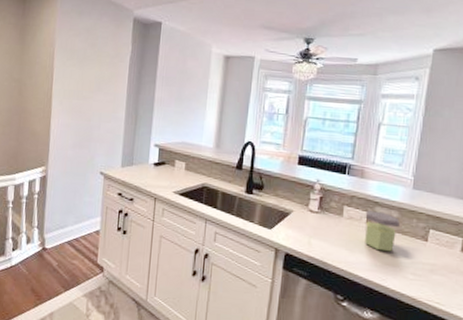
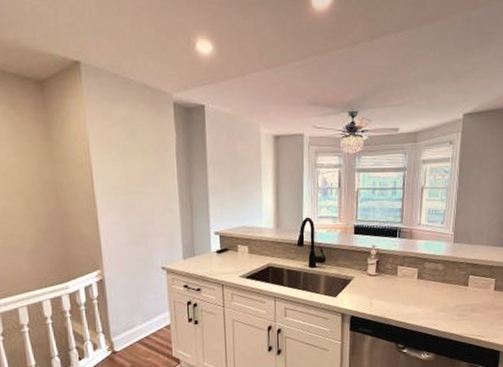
jar: present [365,210,400,252] -> none [416,266,445,301]

